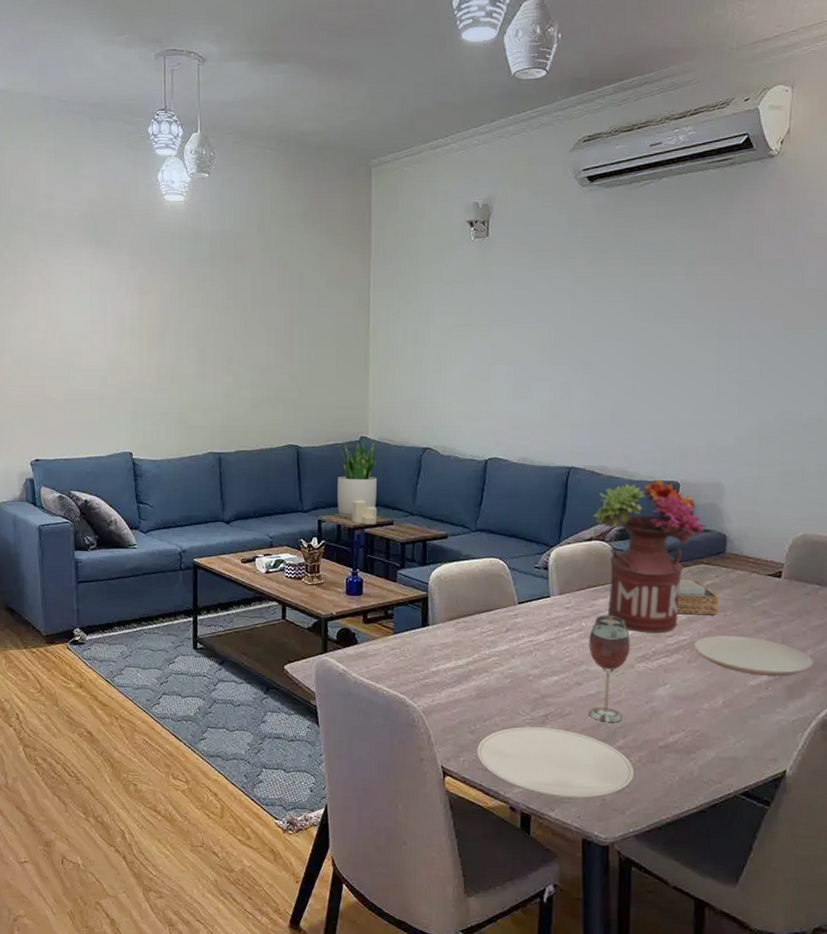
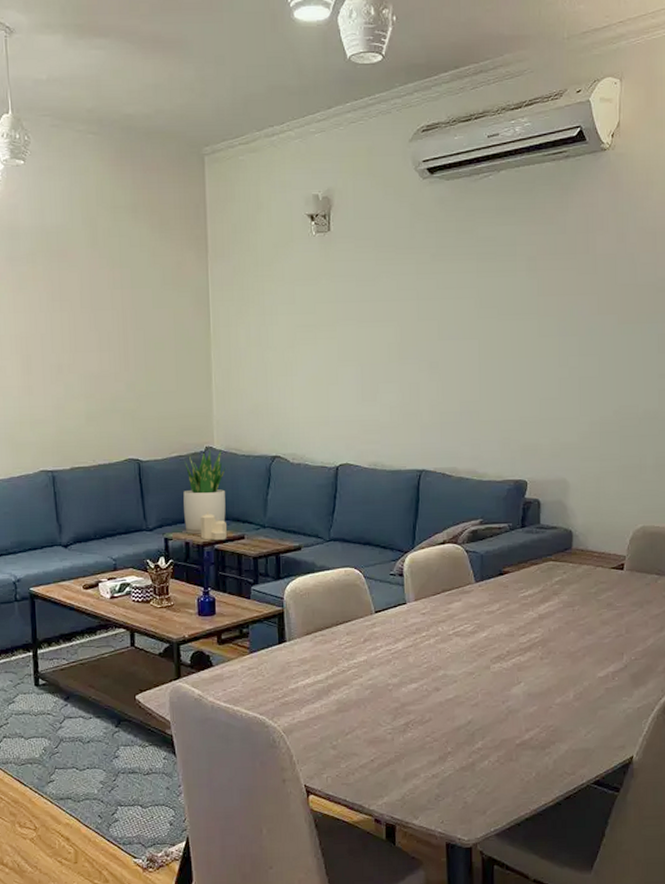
plate: present [477,727,634,799] -> none [339,736,493,805]
wineglass: present [588,615,631,723] -> none [445,618,486,725]
flower arrangement: present [593,479,707,633] -> none [445,478,554,633]
napkin holder: present [677,579,719,616] -> none [528,577,568,612]
plate: present [693,635,814,676] -> none [545,629,655,667]

